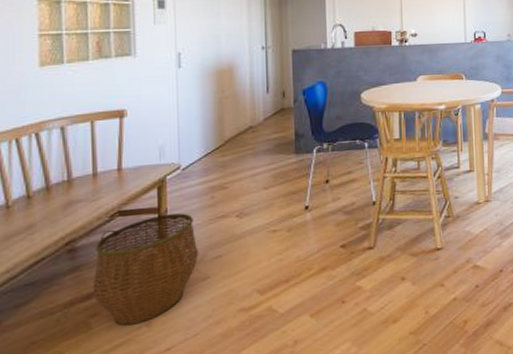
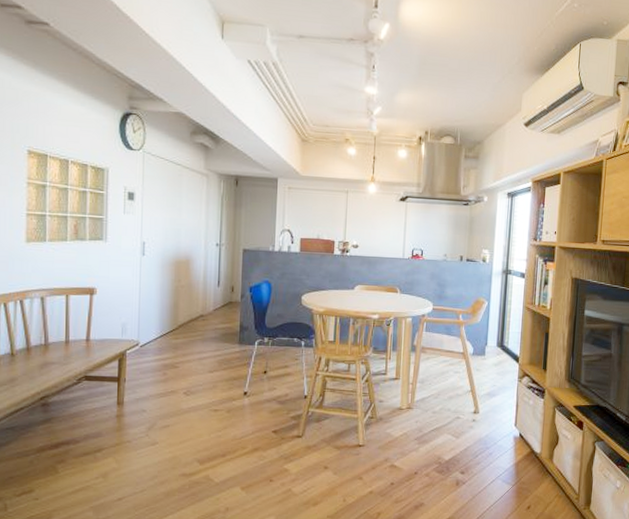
basket: present [92,213,199,326] -> none [60,384,150,474]

